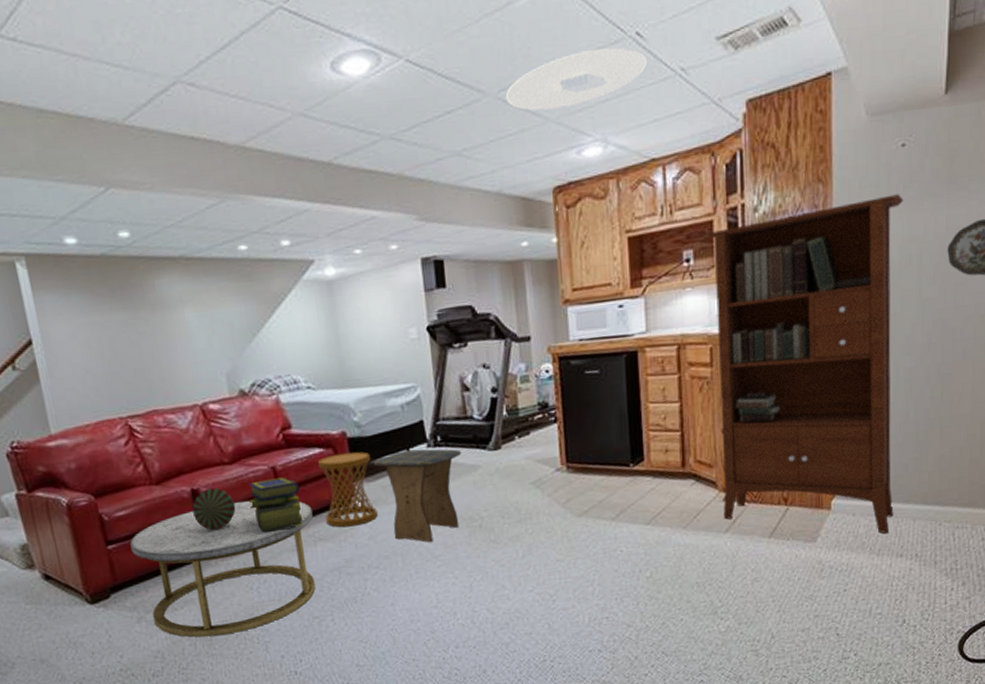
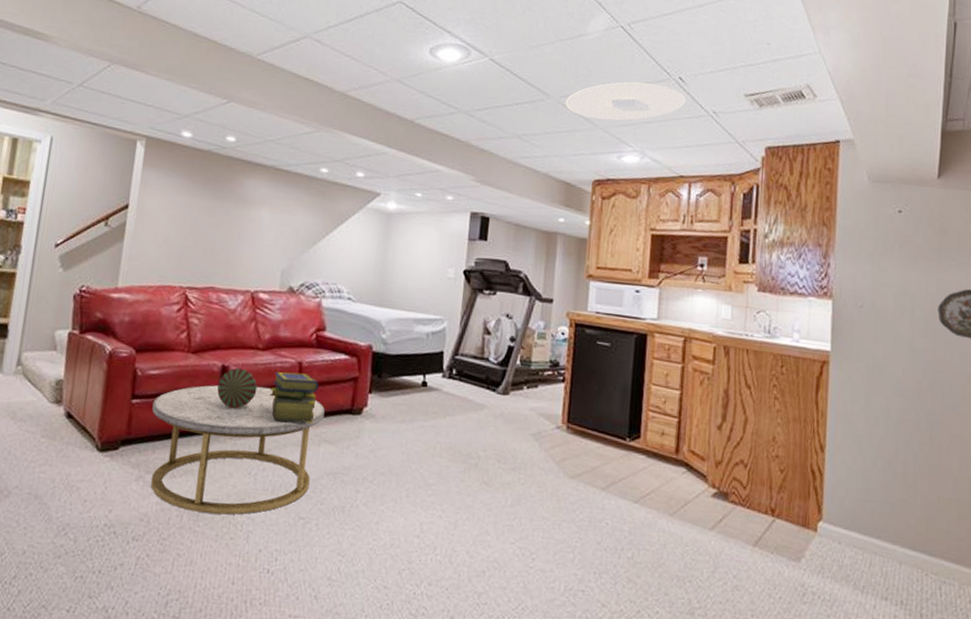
side table: present [318,452,378,527] -> none [335,363,390,436]
stool: present [373,449,462,543] -> none [390,375,473,470]
bookcase: present [706,194,904,534] -> none [710,245,899,572]

